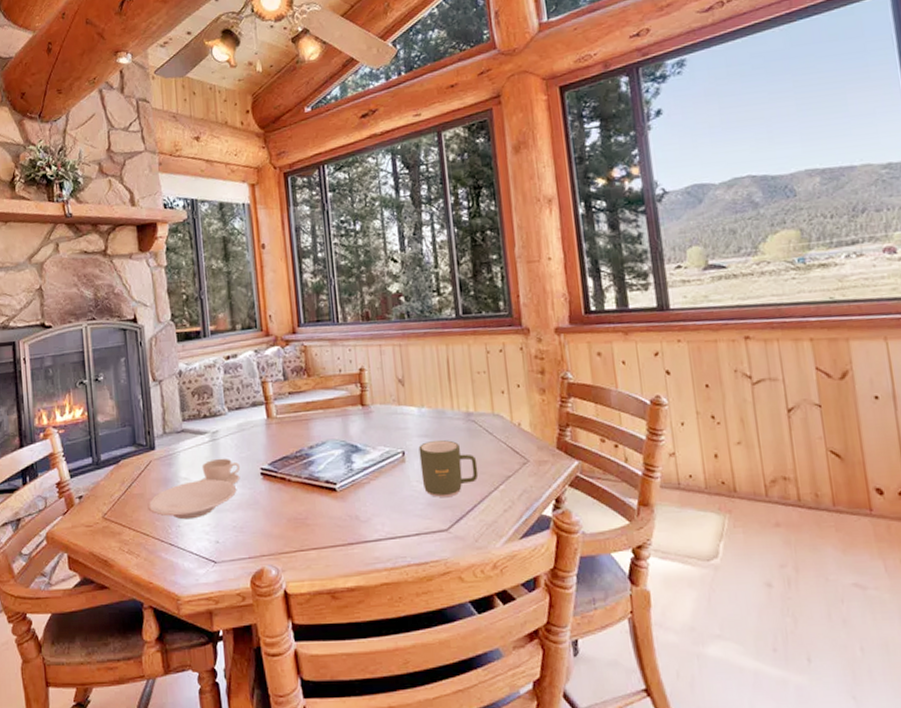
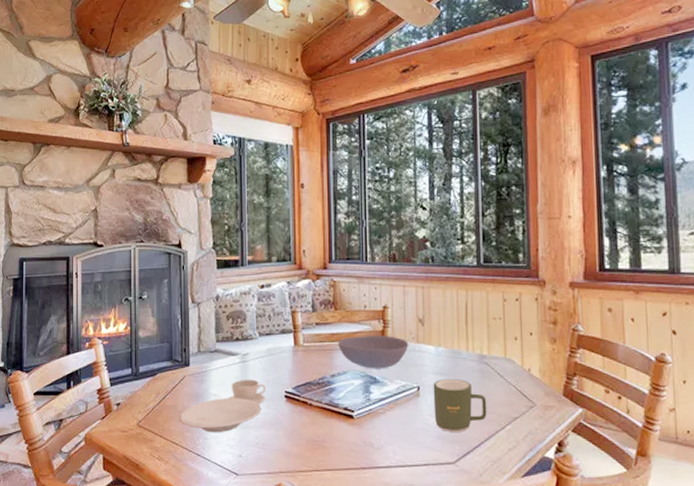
bowl: none [314,399,390,437] -> present [338,336,409,369]

